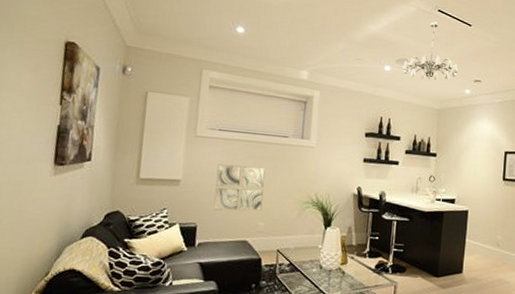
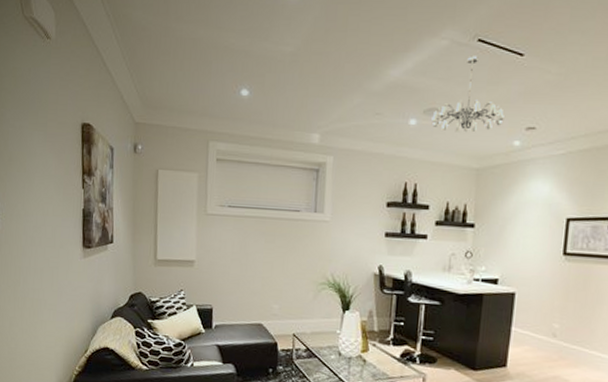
wall art: present [213,163,266,211] -> none [227,242,278,293]

